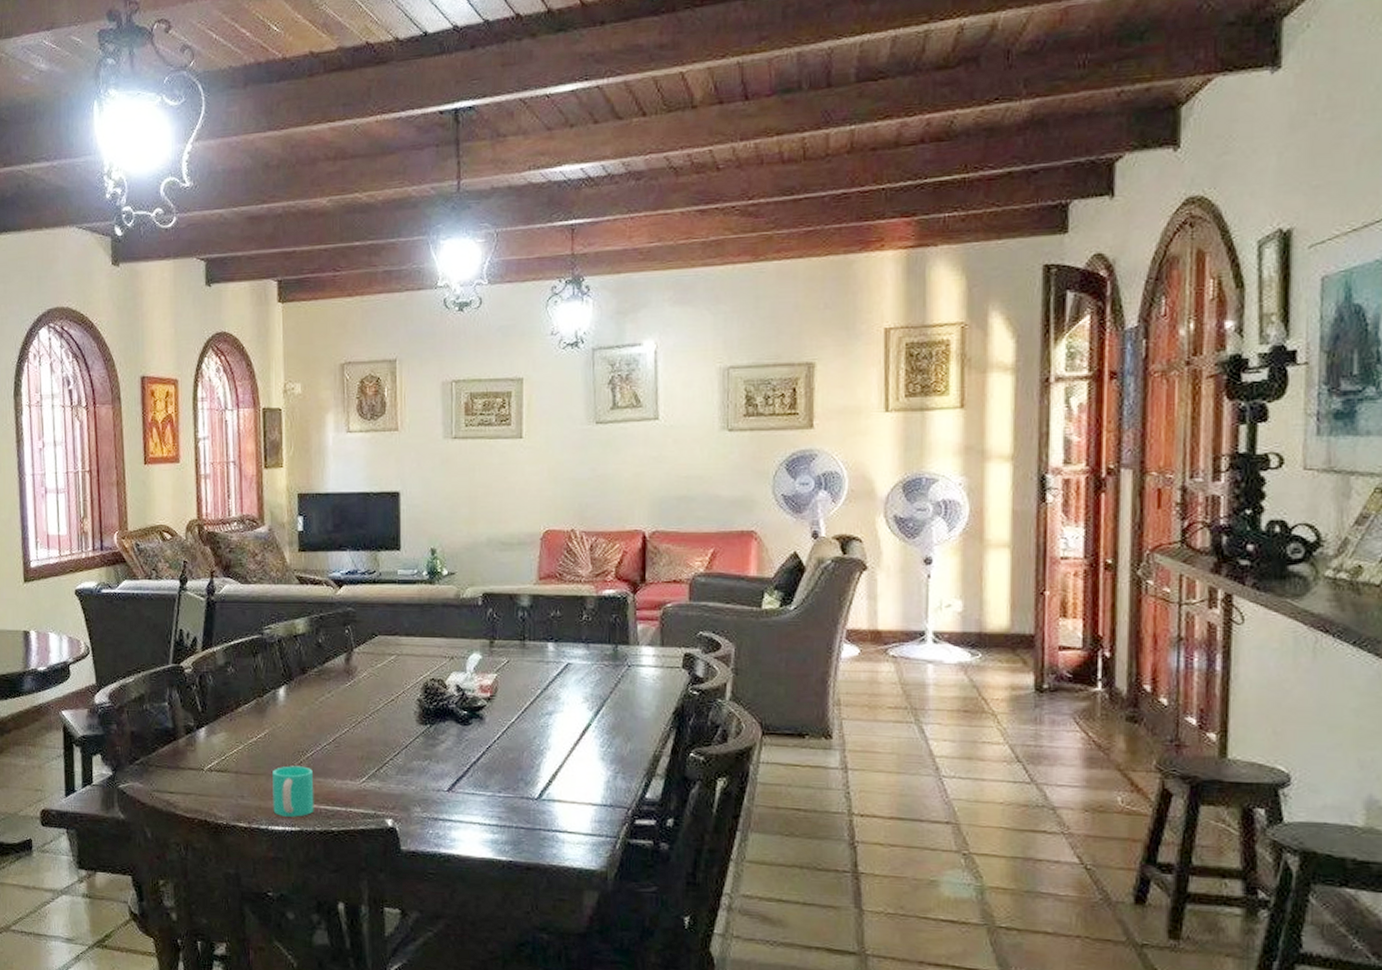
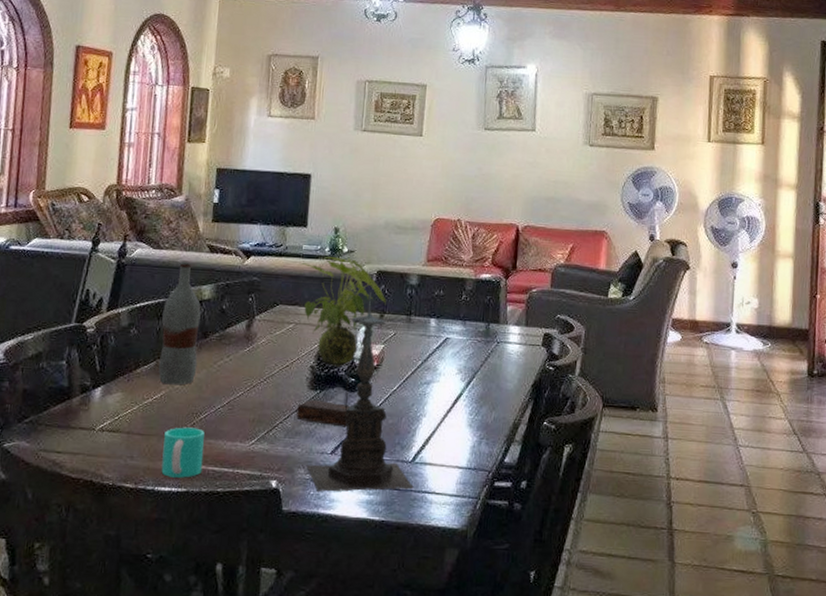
bottle: none [258,595,299,723] -> present [158,261,201,385]
plant: none [397,580,495,763] -> present [296,256,386,427]
candle holder: none [423,617,542,832] -> present [307,292,414,493]

